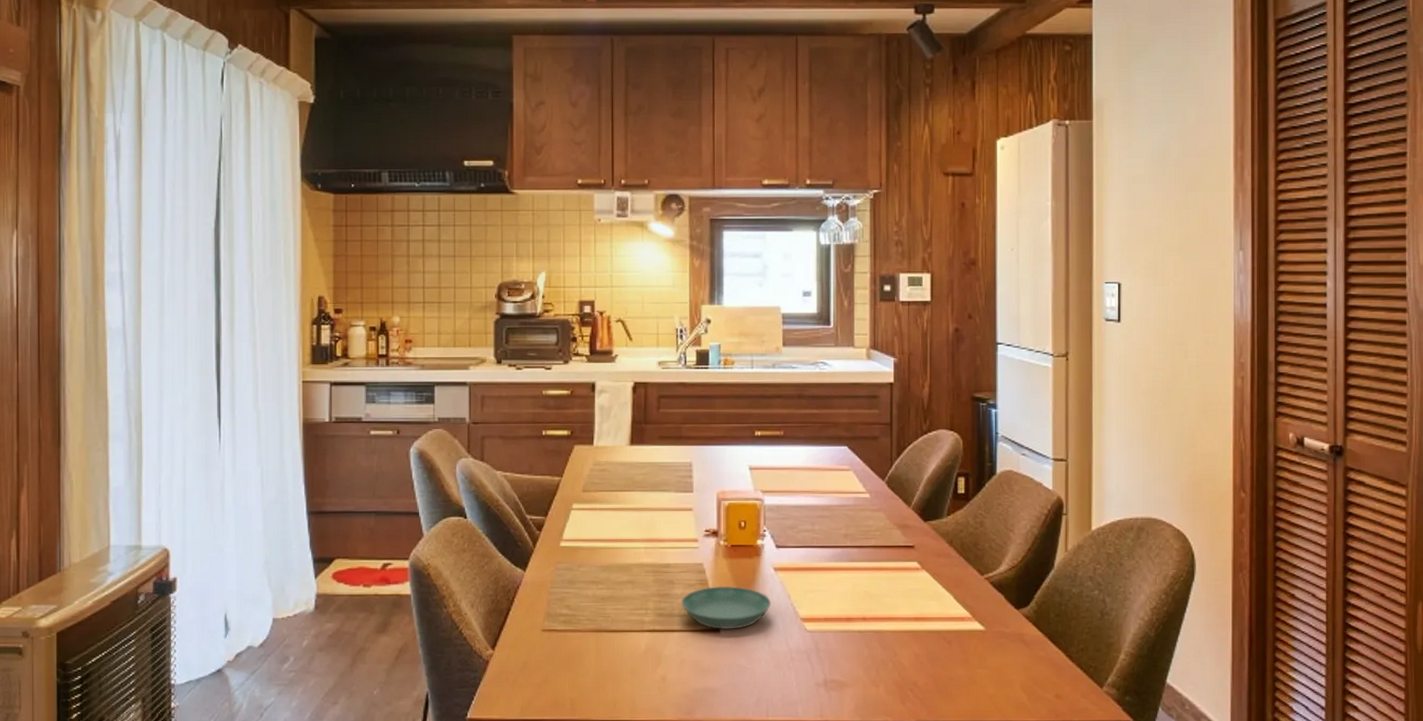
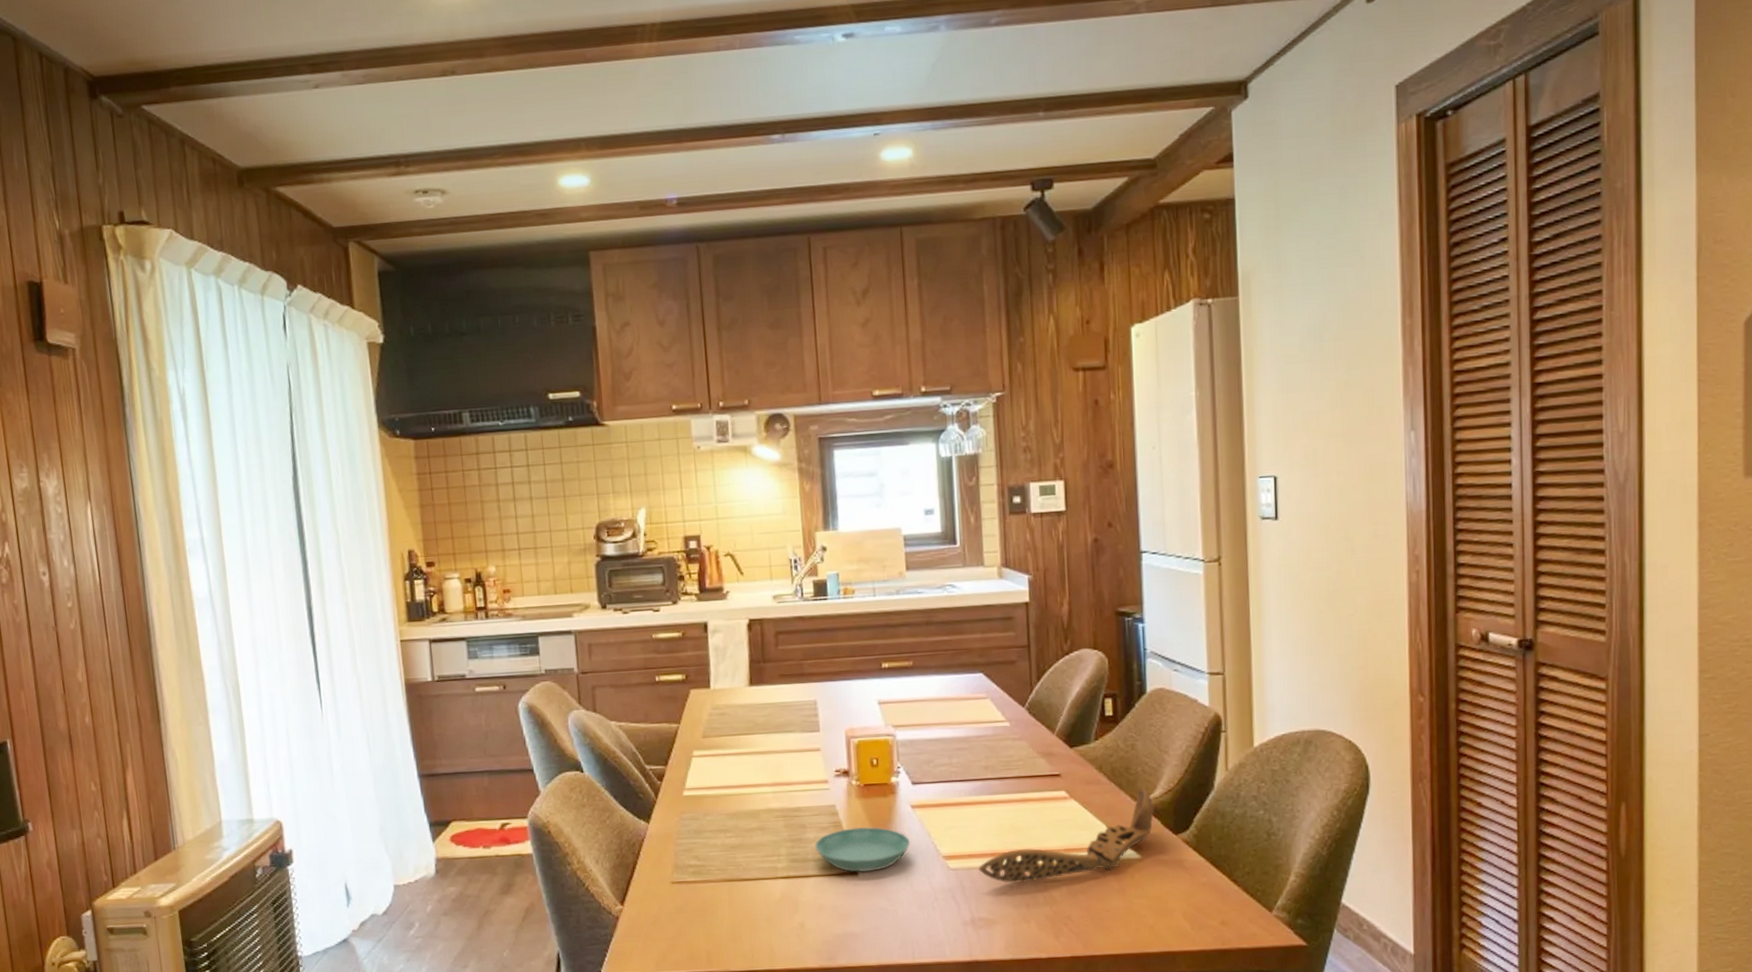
wooden spoon: none [834,564,998,648] -> present [979,788,1154,883]

